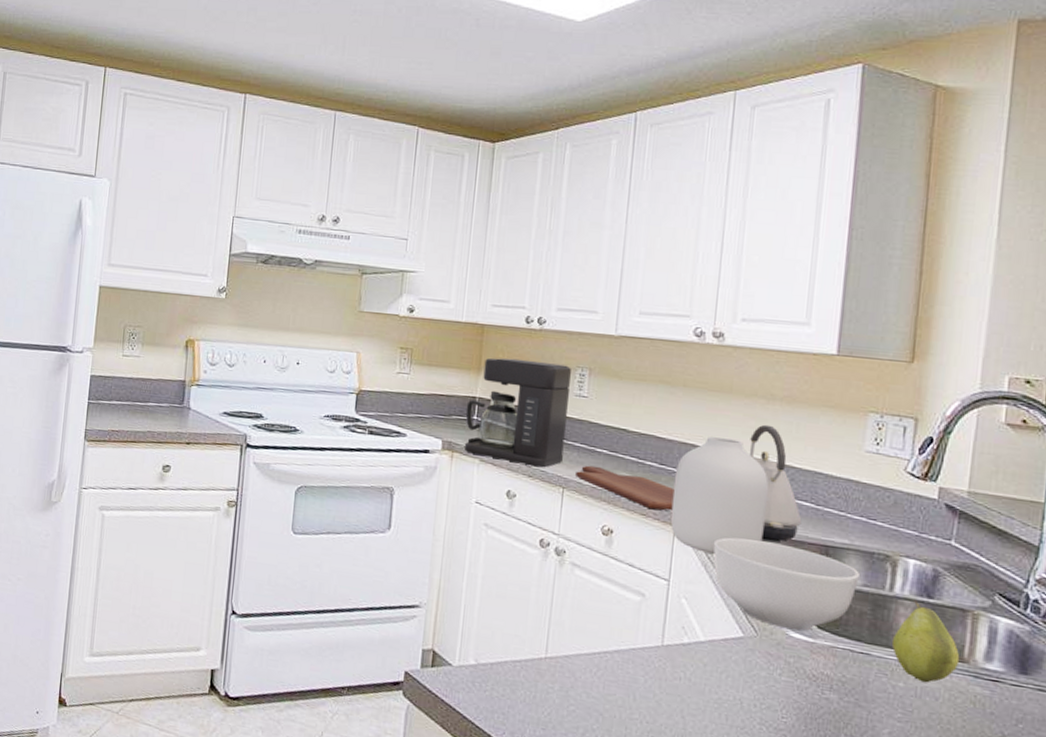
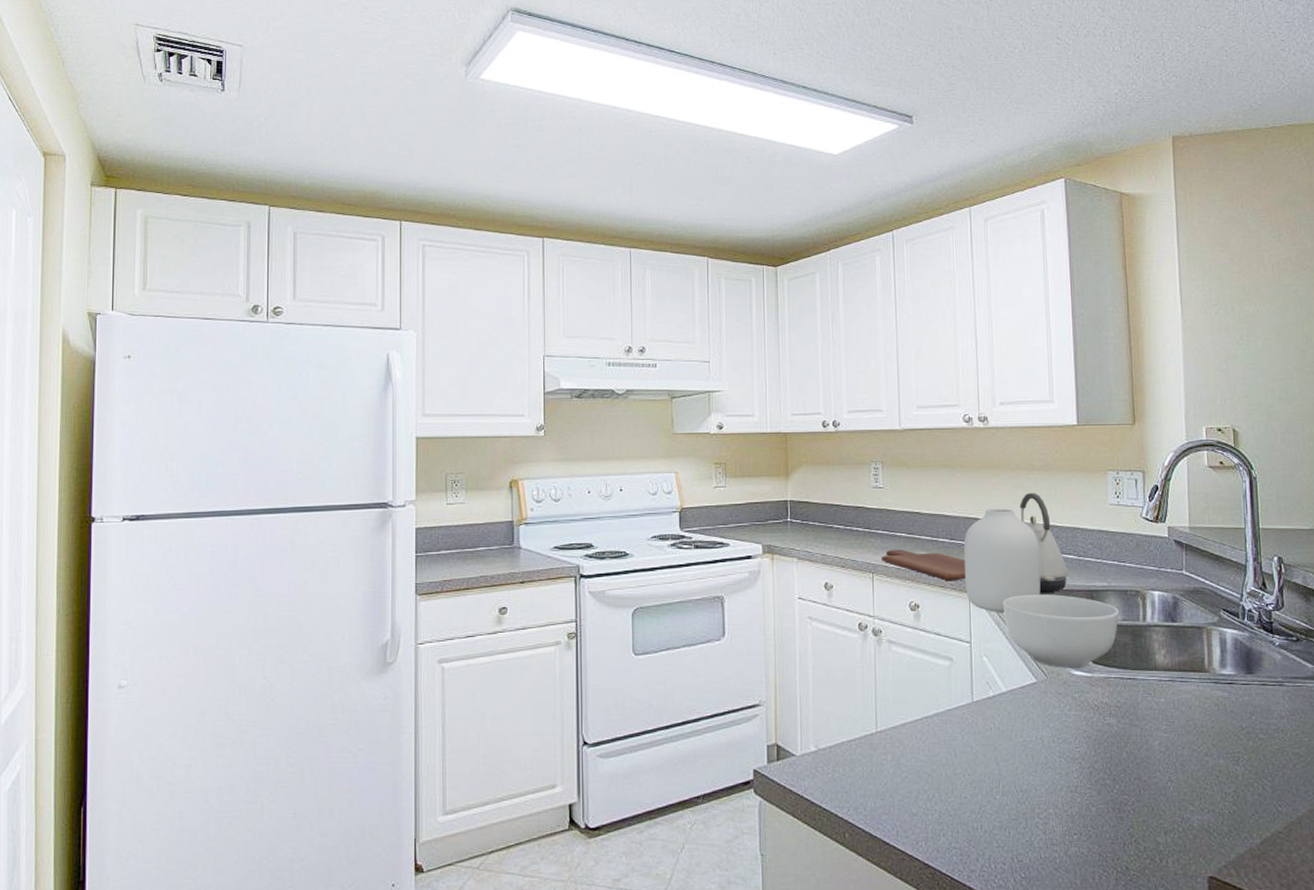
coffee maker: present [465,358,571,468] -> none [780,460,869,558]
fruit: present [891,599,960,683] -> none [1150,625,1203,695]

